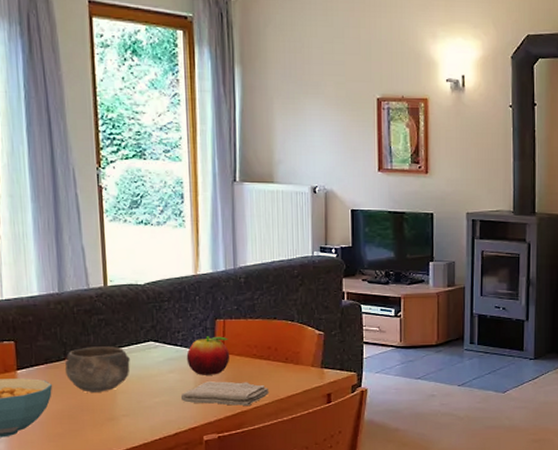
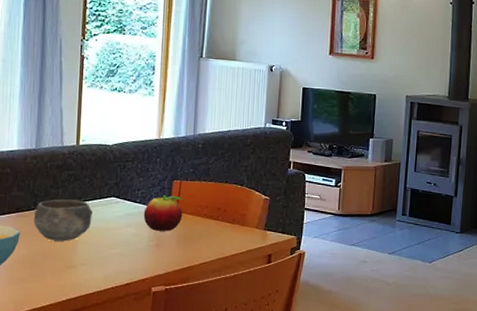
washcloth: present [180,381,270,406] -> none [134,237,216,261]

